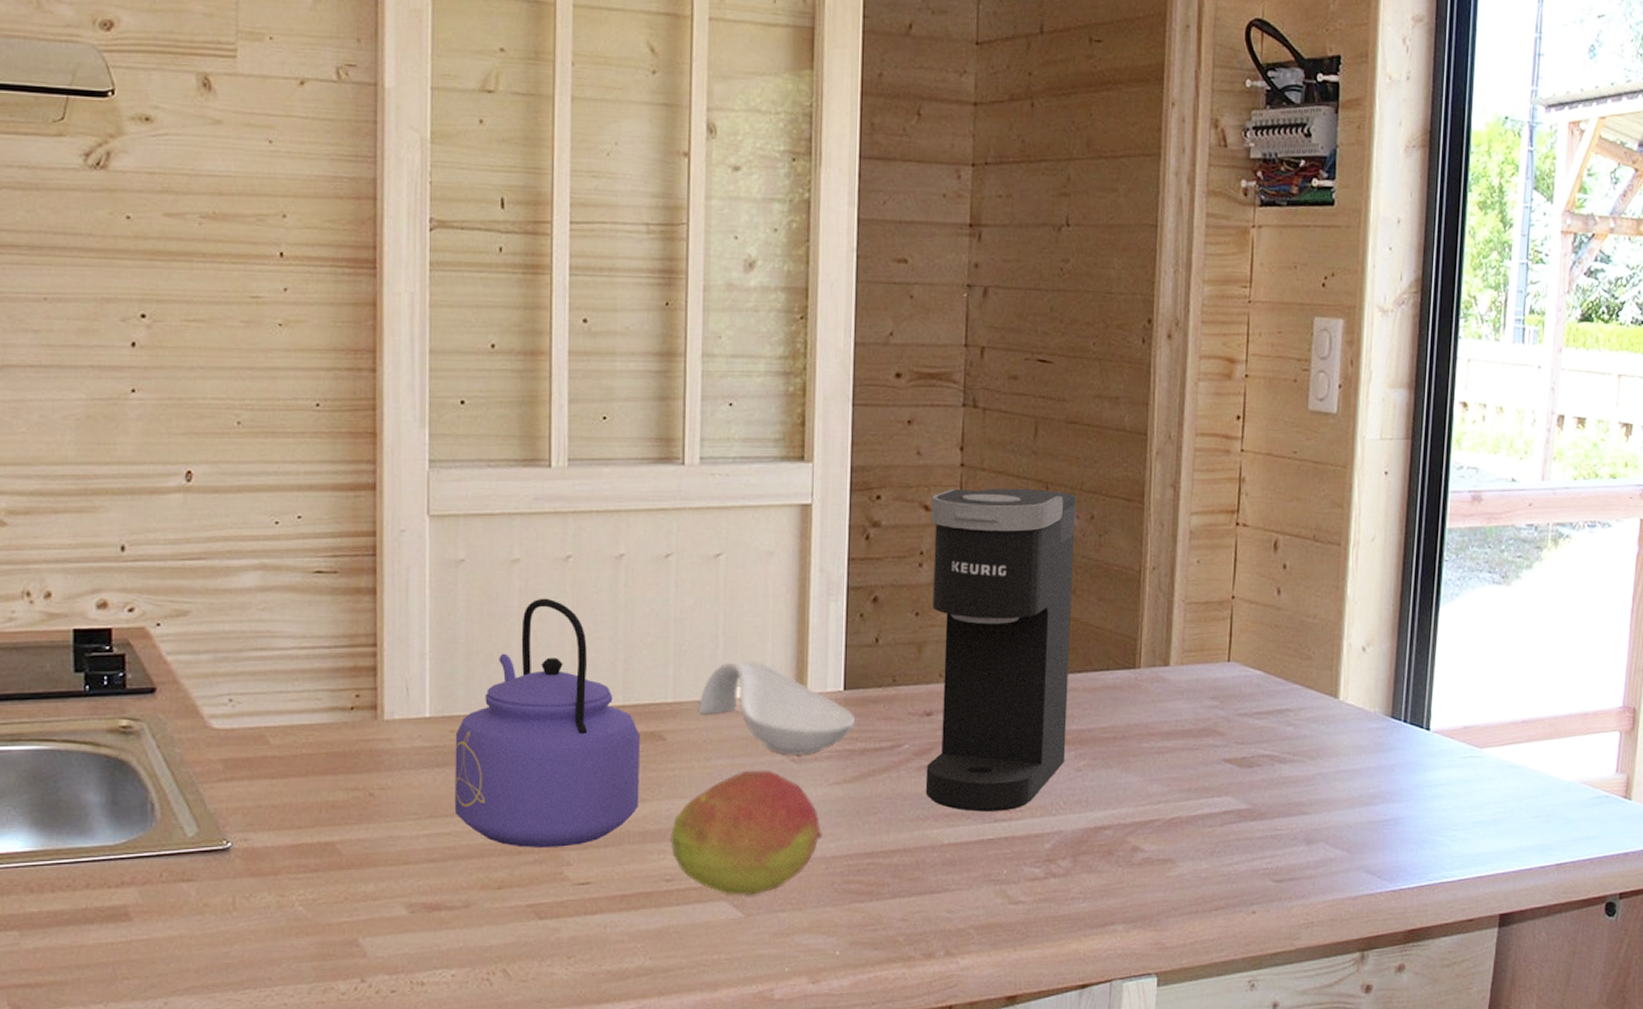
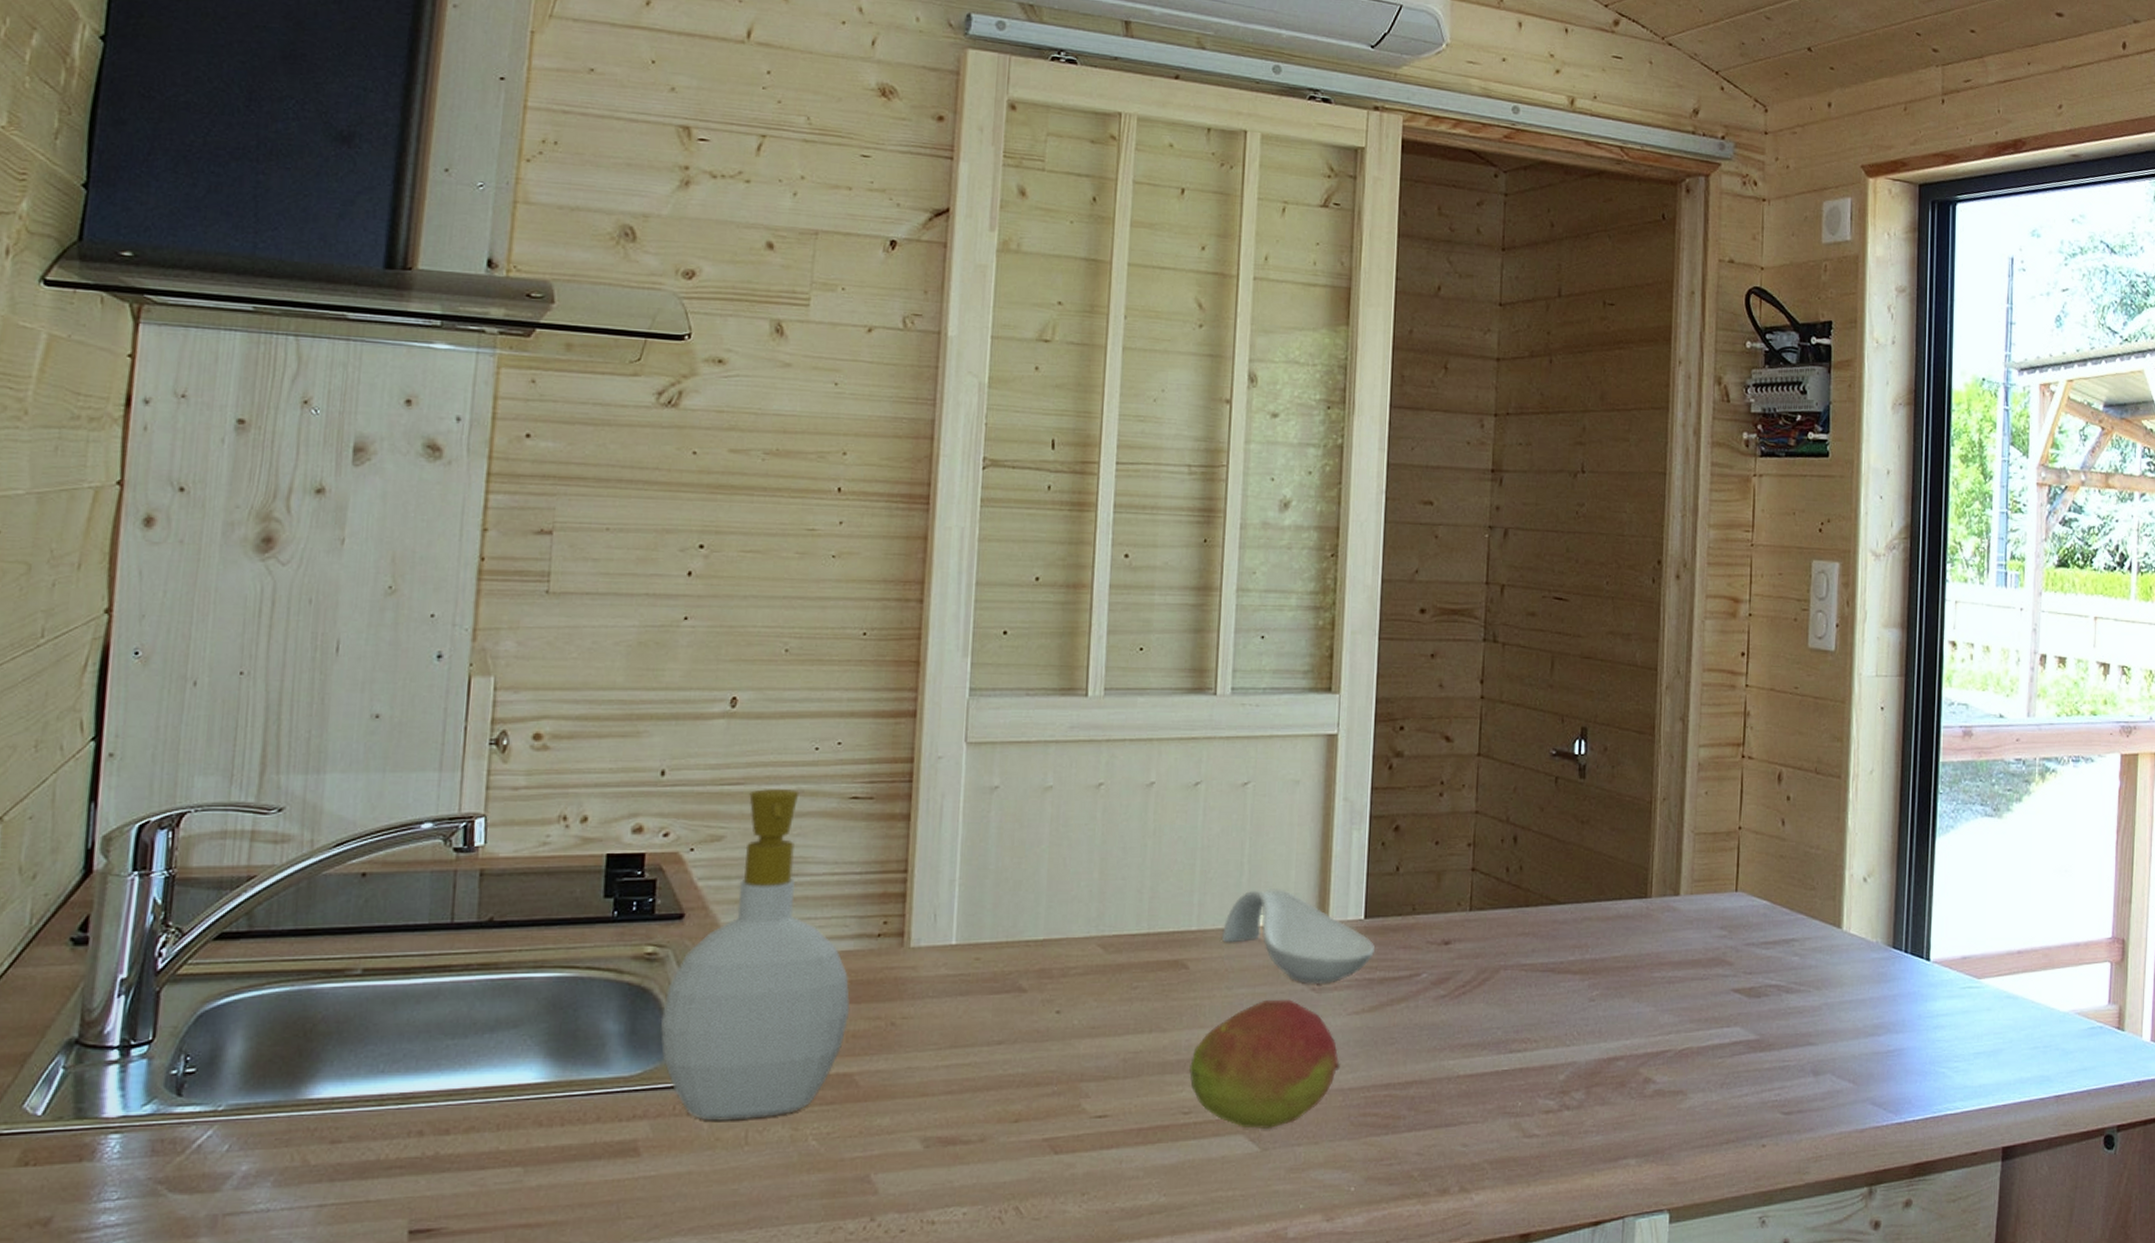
soap bottle: none [140,564,328,888] -> present [660,789,850,1121]
kettle: present [454,598,640,848] -> none [975,825,1163,1079]
coffee maker: present [925,488,1076,812] -> none [1442,720,1590,1042]

